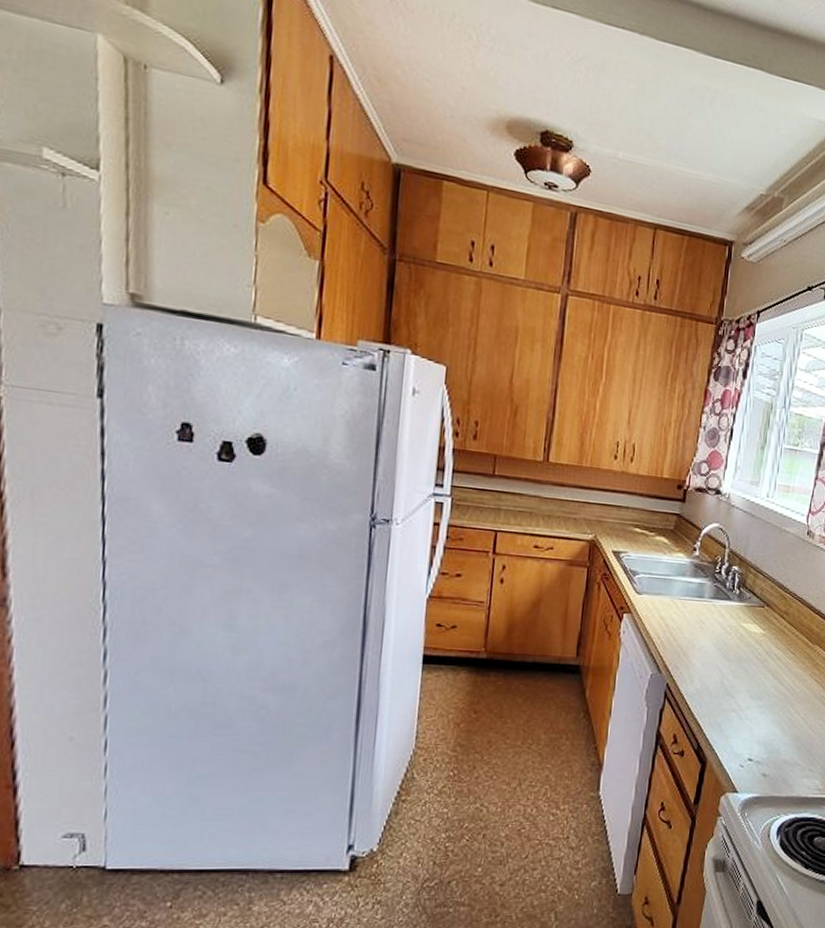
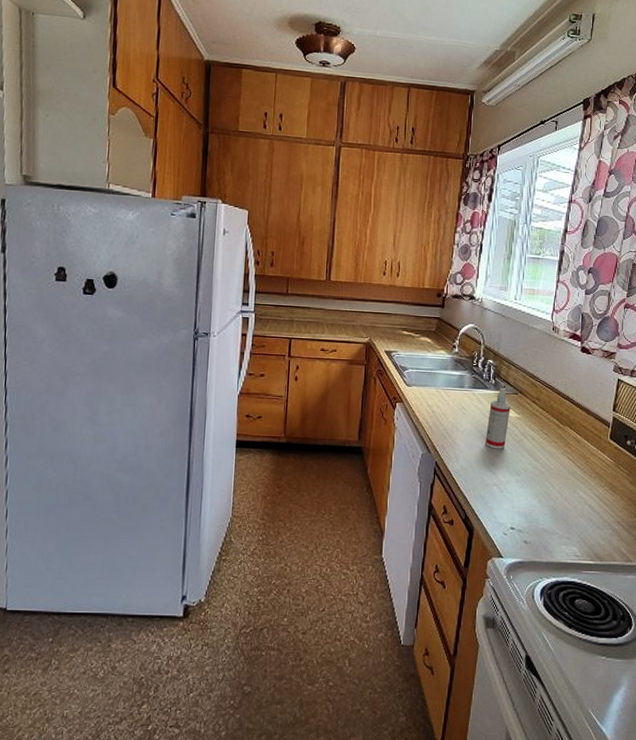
spray bottle: none [725,598,756,670] -> present [485,387,511,449]

